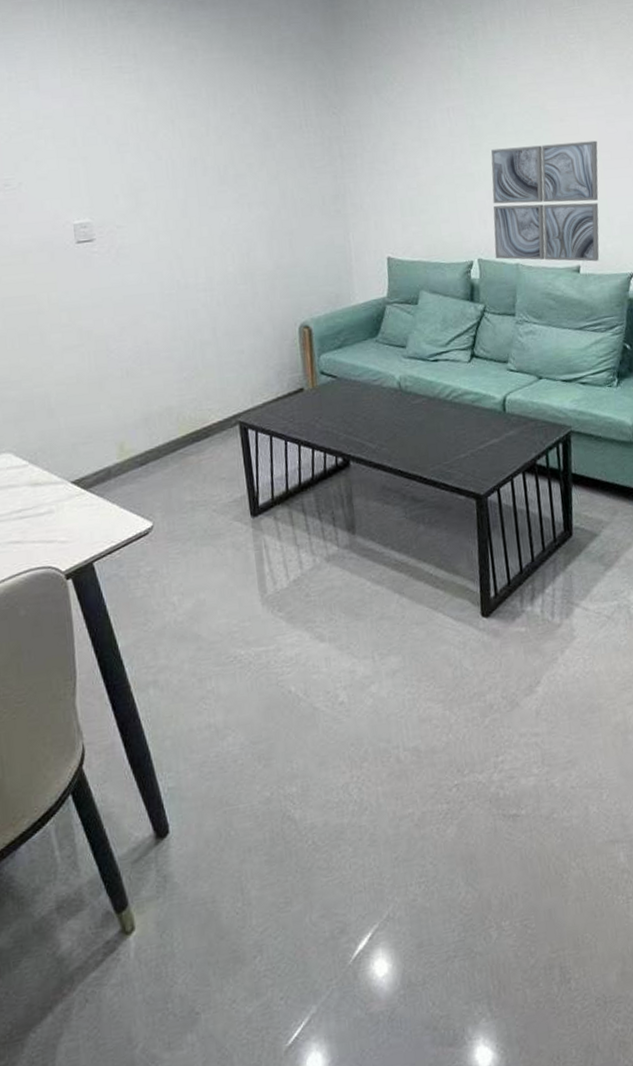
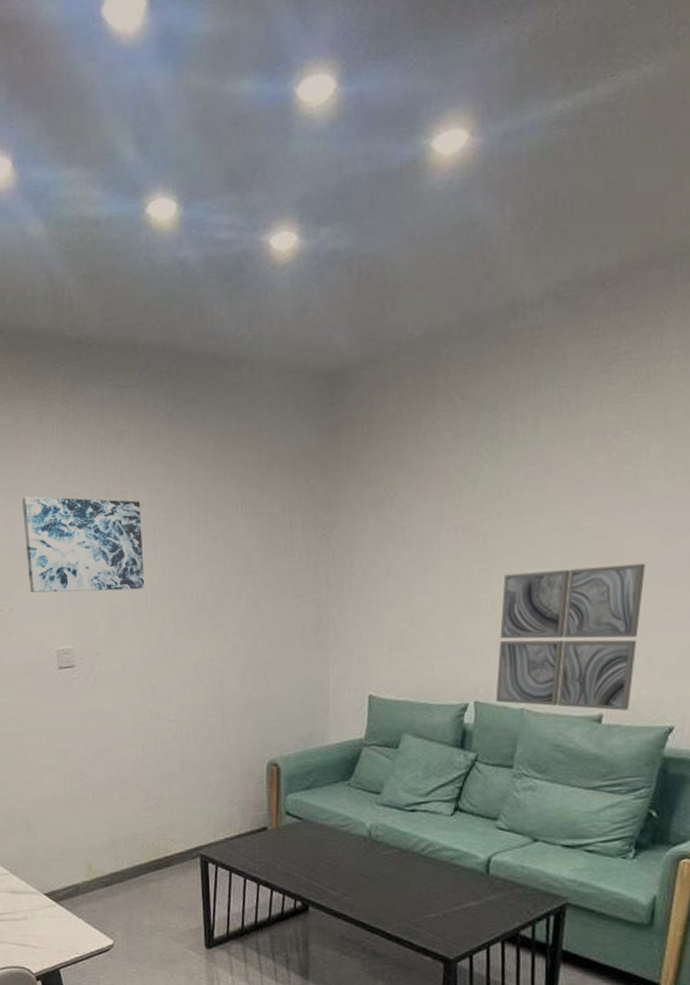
wall art: none [28,70,165,167] -> present [22,496,145,593]

